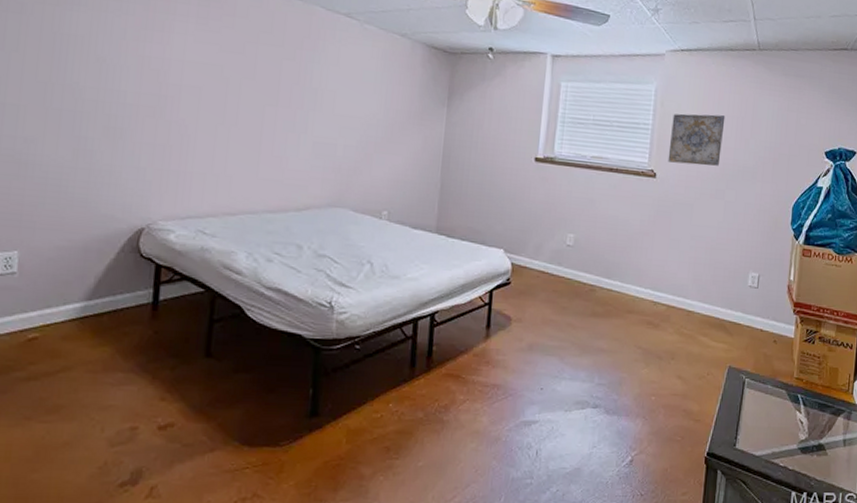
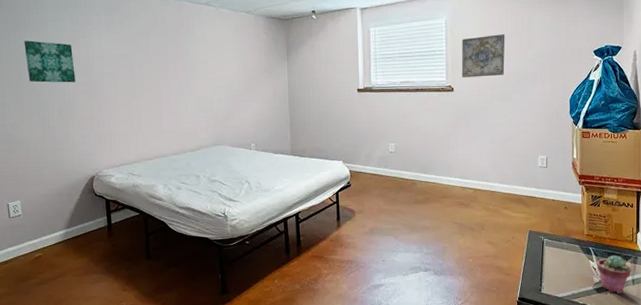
wall art: none [64,20,141,92] -> present [24,40,76,83]
potted succulent: none [803,406,844,457] -> present [596,255,631,294]

